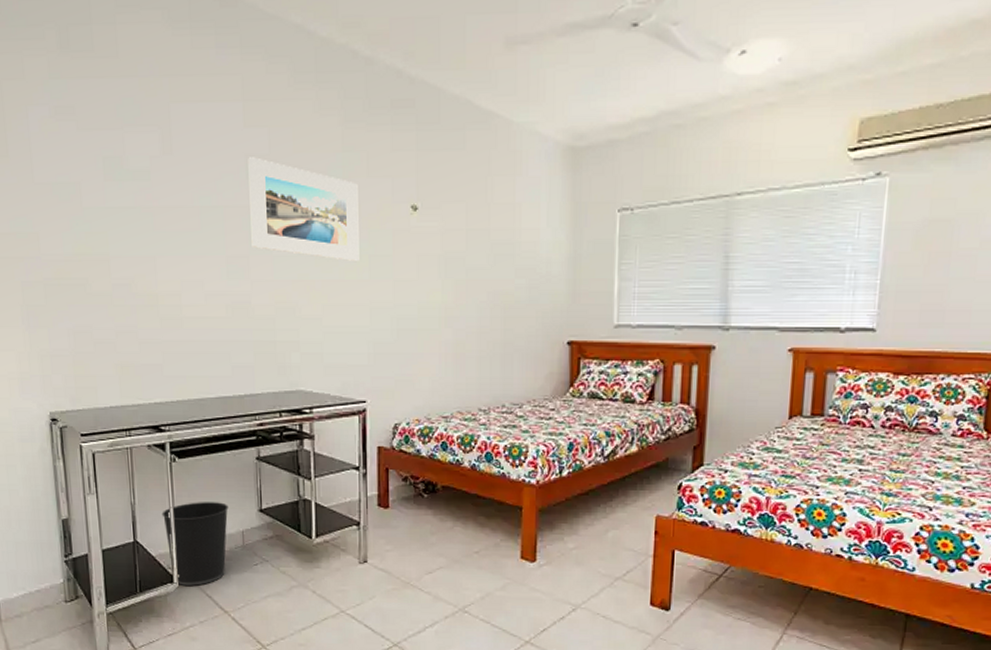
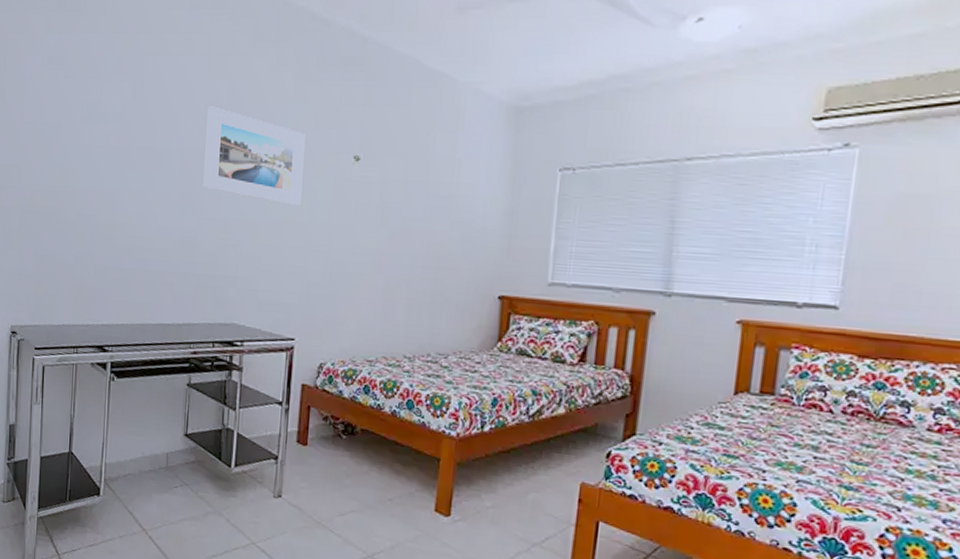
wastebasket: present [161,502,229,586] -> none [96,420,157,501]

